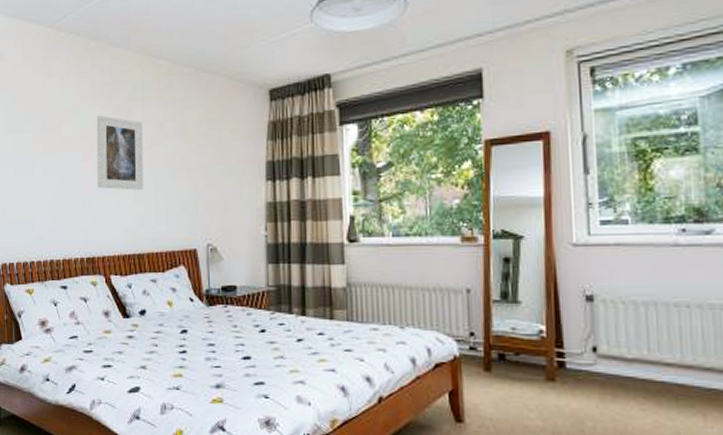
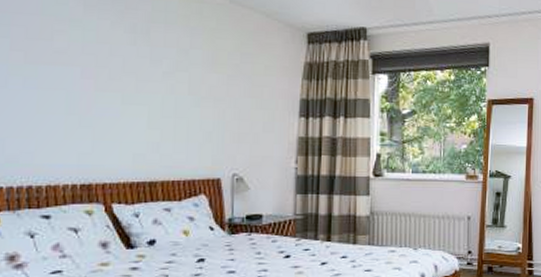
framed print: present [96,115,144,190] -> none [100,31,163,115]

